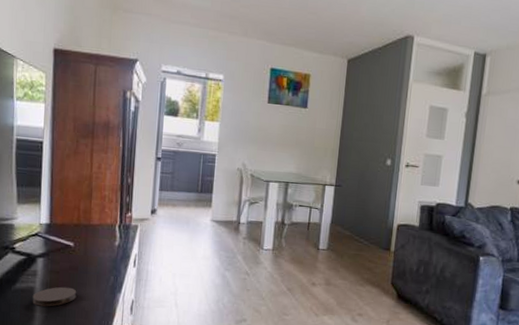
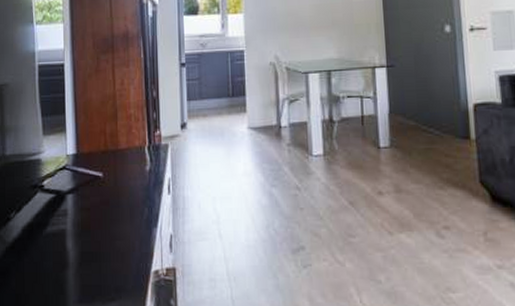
coaster: present [32,286,77,307] -> none [64,226,110,251]

